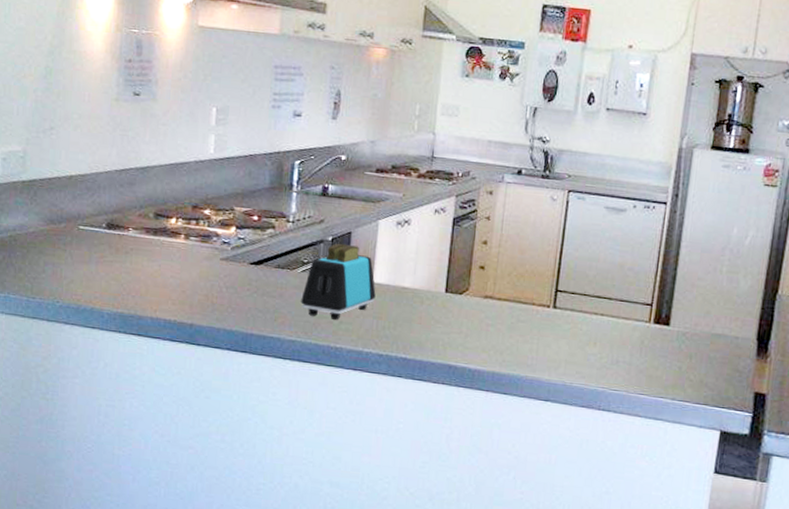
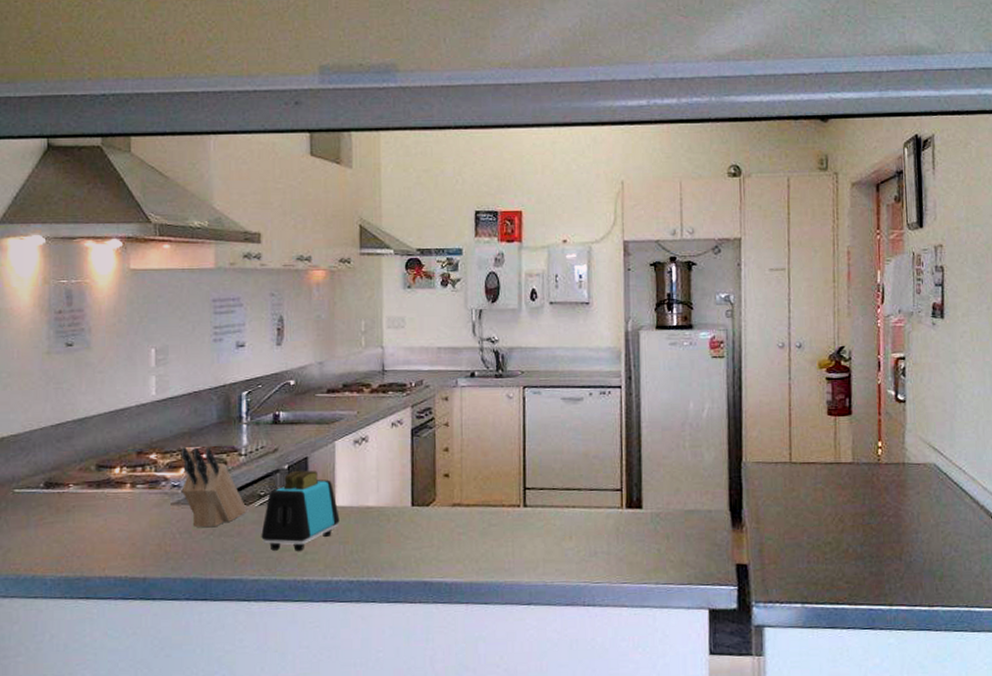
knife block: none [230,206,290,286] -> present [181,446,247,527]

